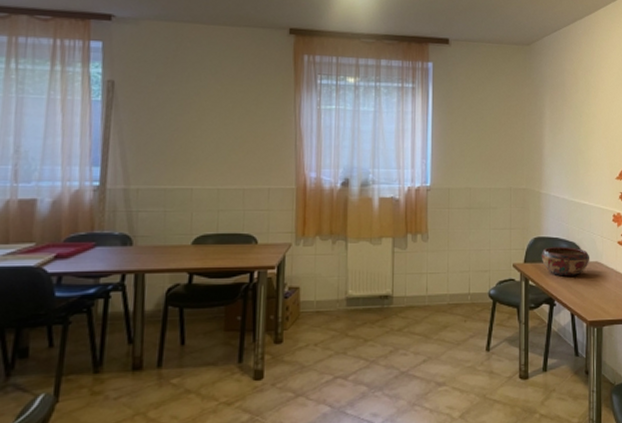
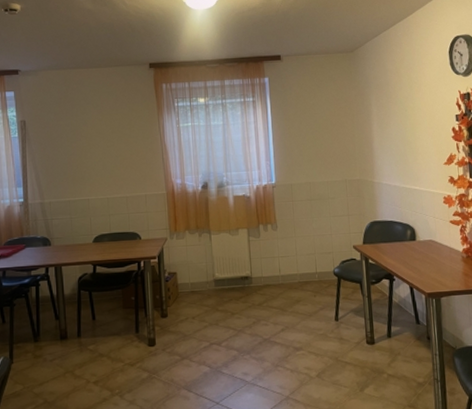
decorative bowl: present [541,247,590,277] -> none [378,228,425,255]

